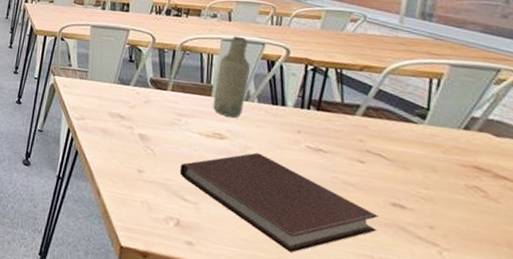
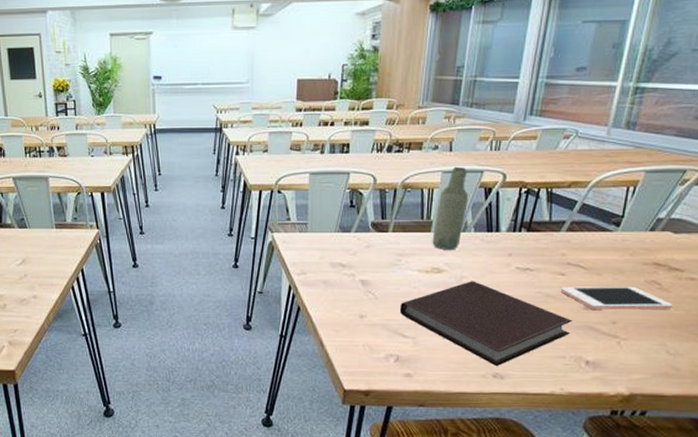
cell phone: none [360,175,507,224] -> present [560,286,674,310]

